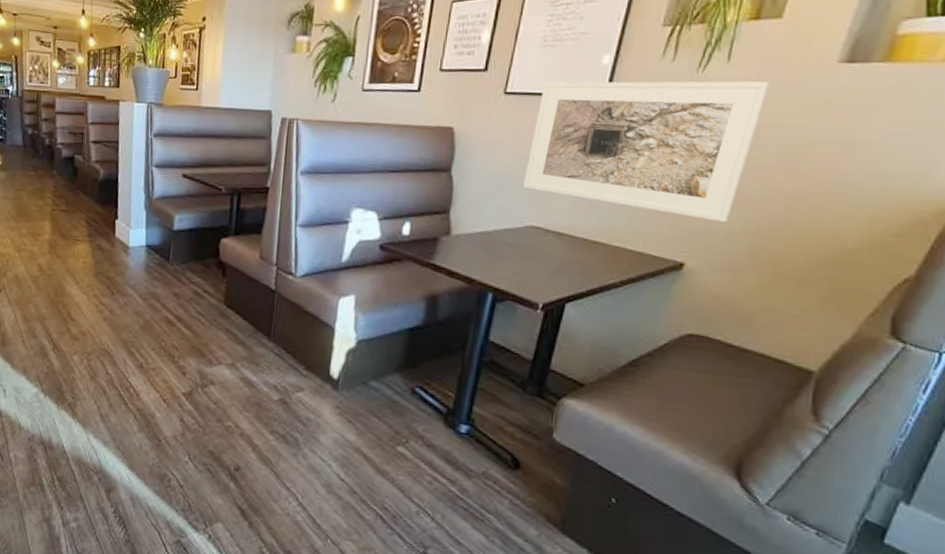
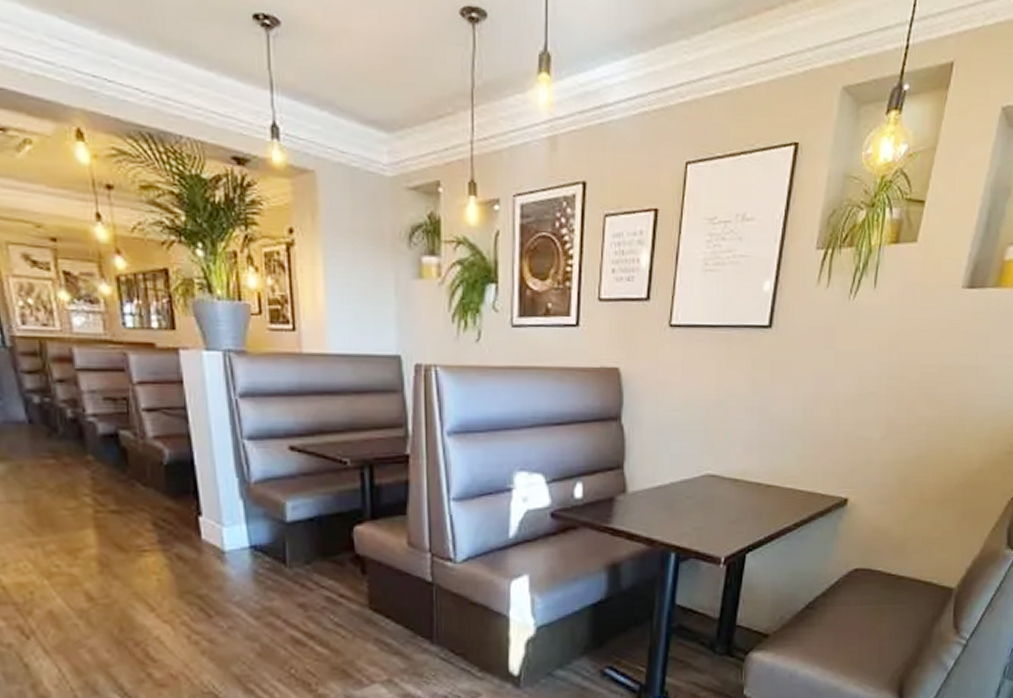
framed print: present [523,81,770,223] -> none [696,308,910,454]

